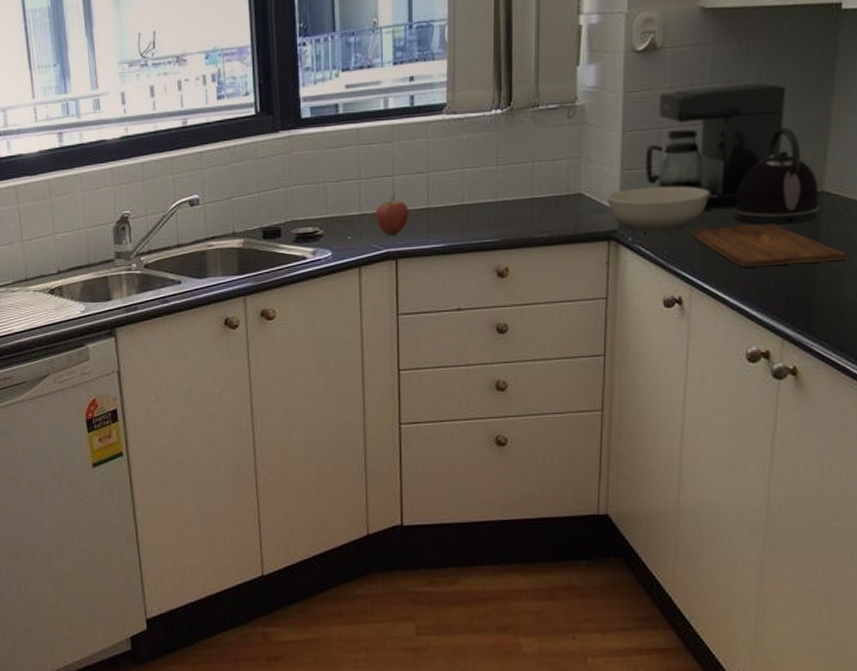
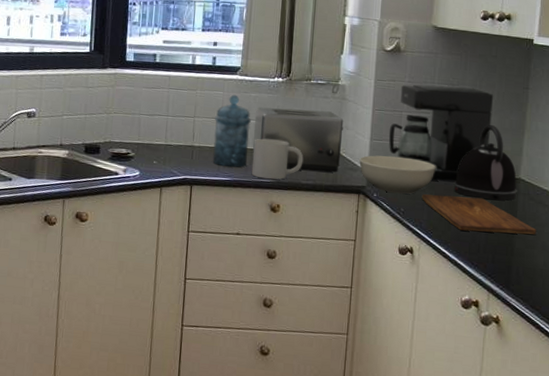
fruit: present [375,193,409,235] -> none [177,131,205,165]
canister: none [419,139,465,230] -> present [212,94,251,167]
toaster: none [469,142,585,223] -> present [253,107,344,173]
mug: none [470,188,535,239] -> present [251,138,304,180]

